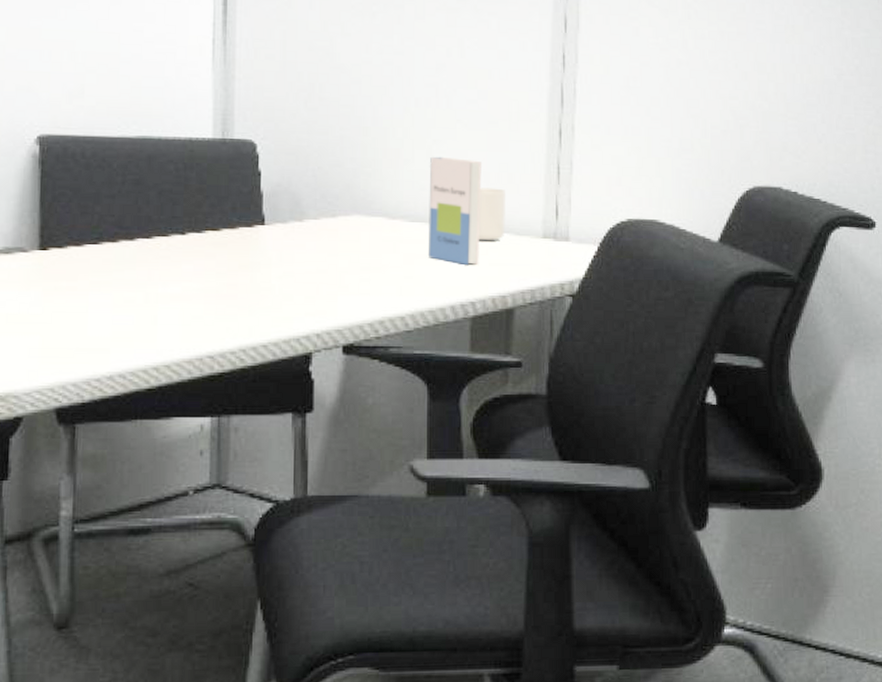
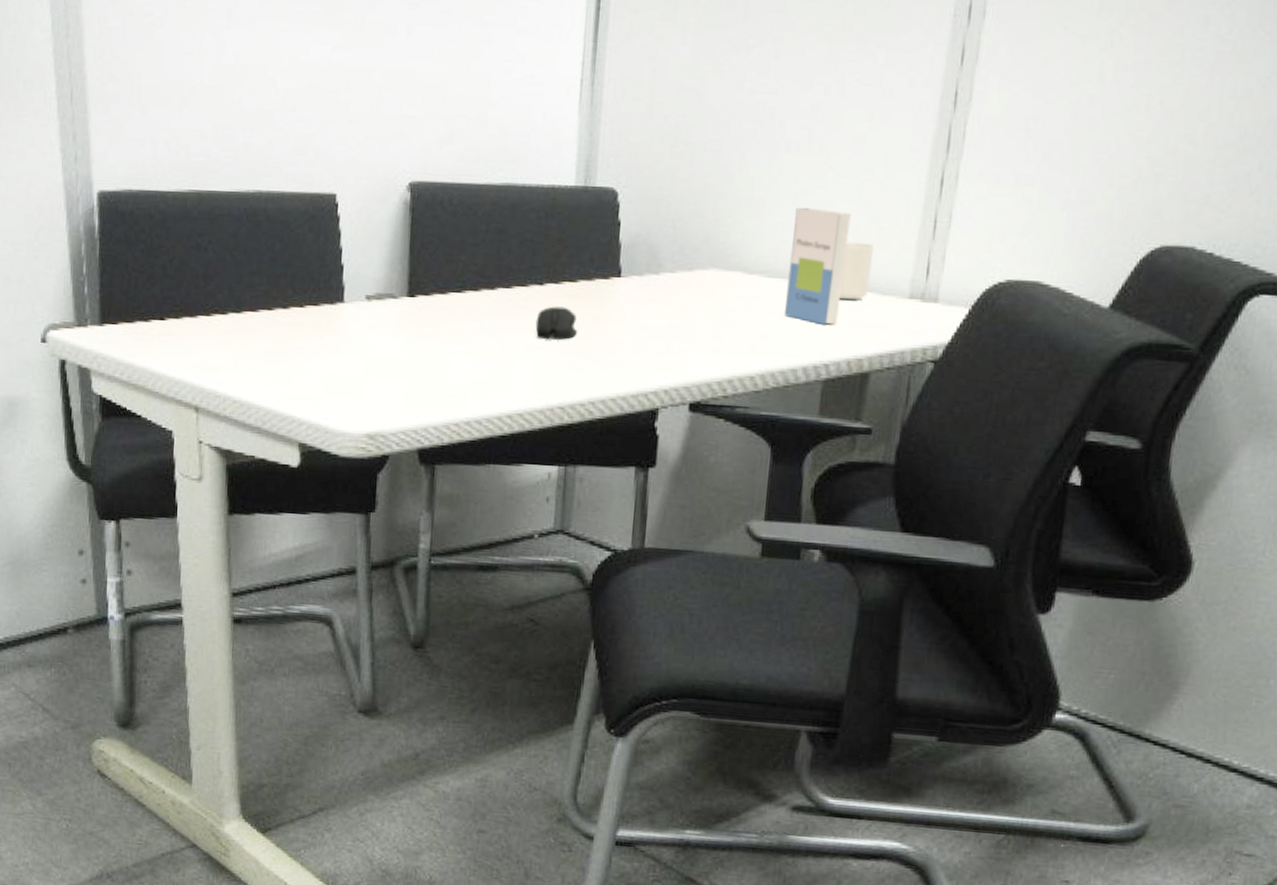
computer mouse: none [179,255,224,289] -> present [535,306,578,340]

